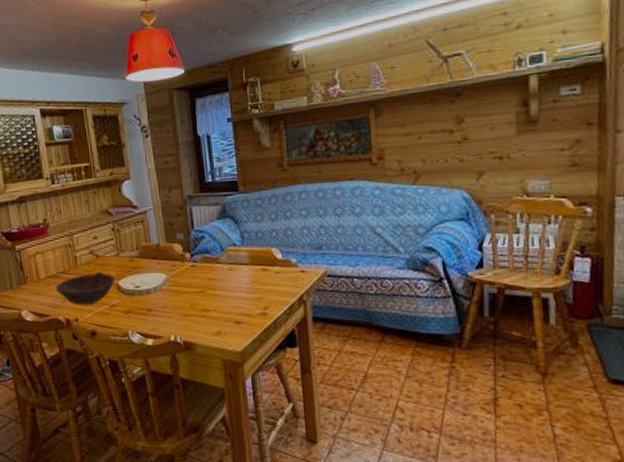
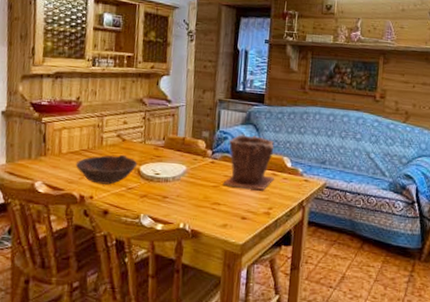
plant pot: none [207,229,265,290] -> present [223,135,274,191]

